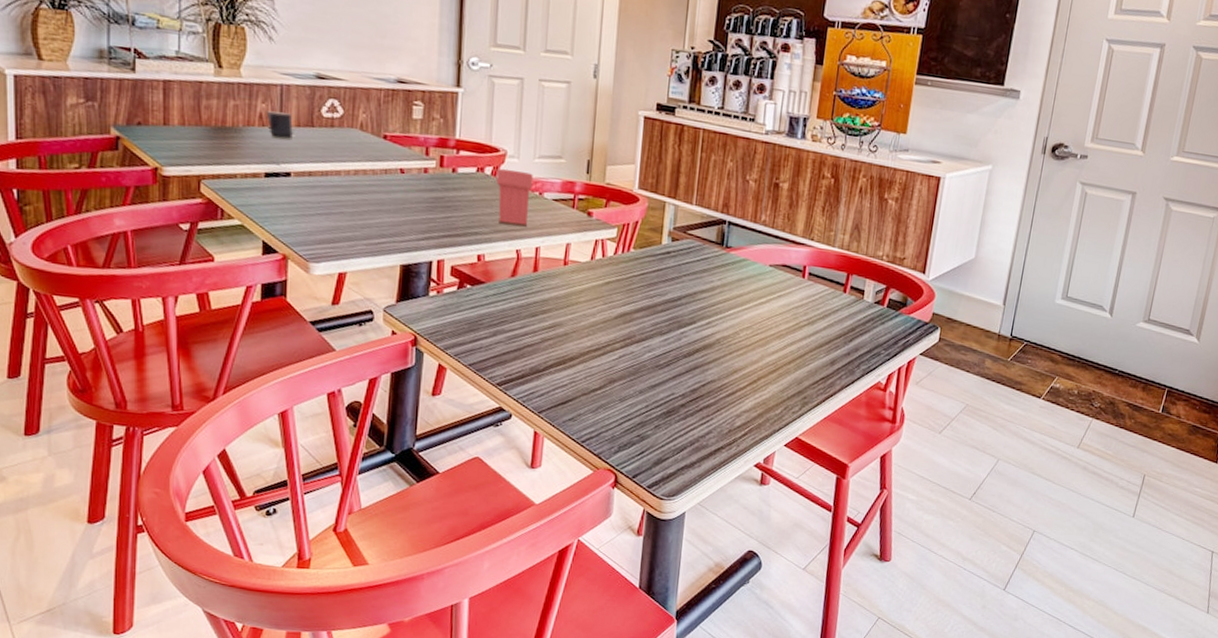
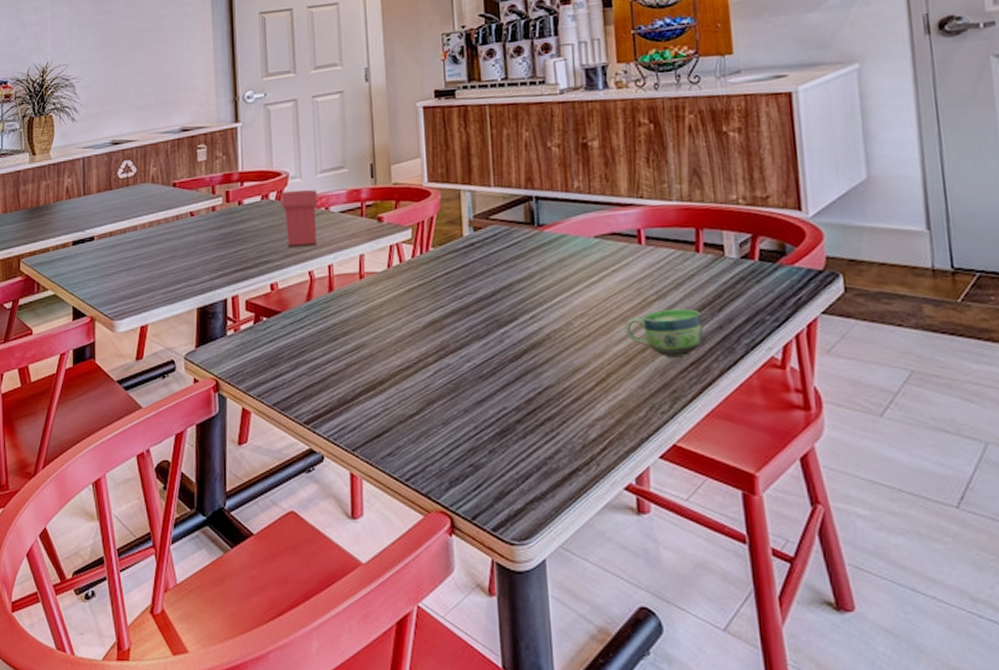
mug: present [266,110,293,141] -> none [71,182,94,209]
cup: none [778,333,837,372] -> present [625,309,704,356]

